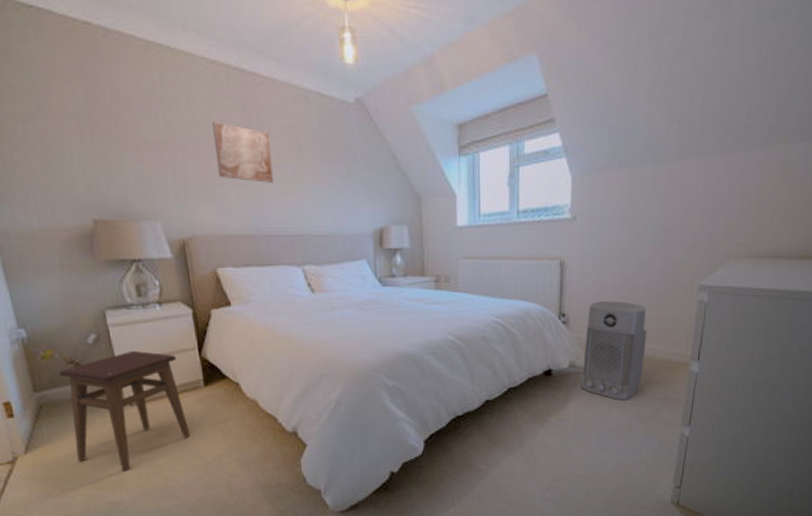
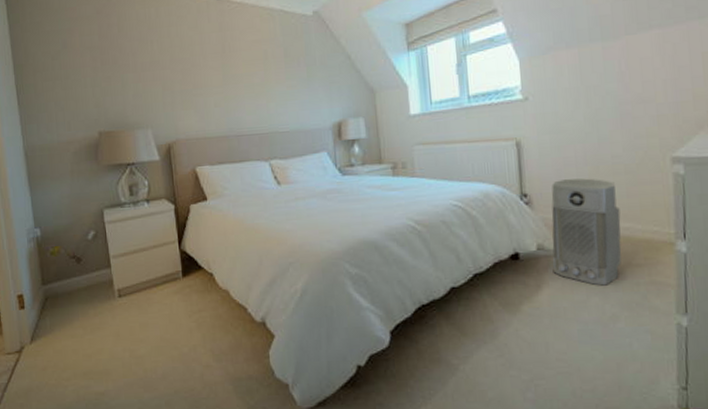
stool: present [59,350,191,472] -> none [63,244,169,362]
wall art: present [212,122,275,183] -> none [195,42,245,90]

